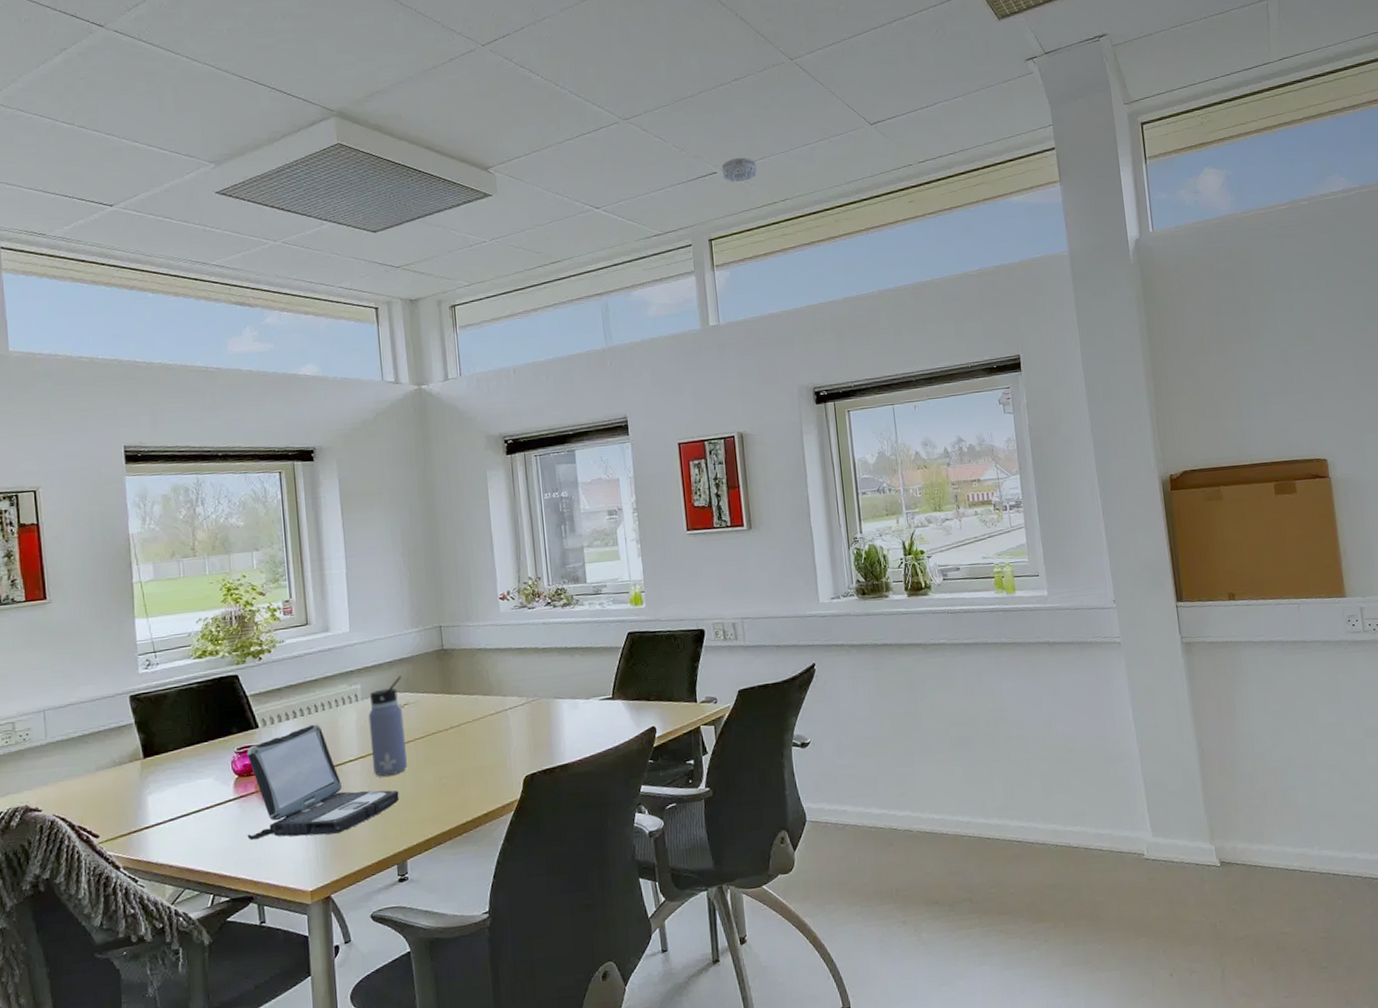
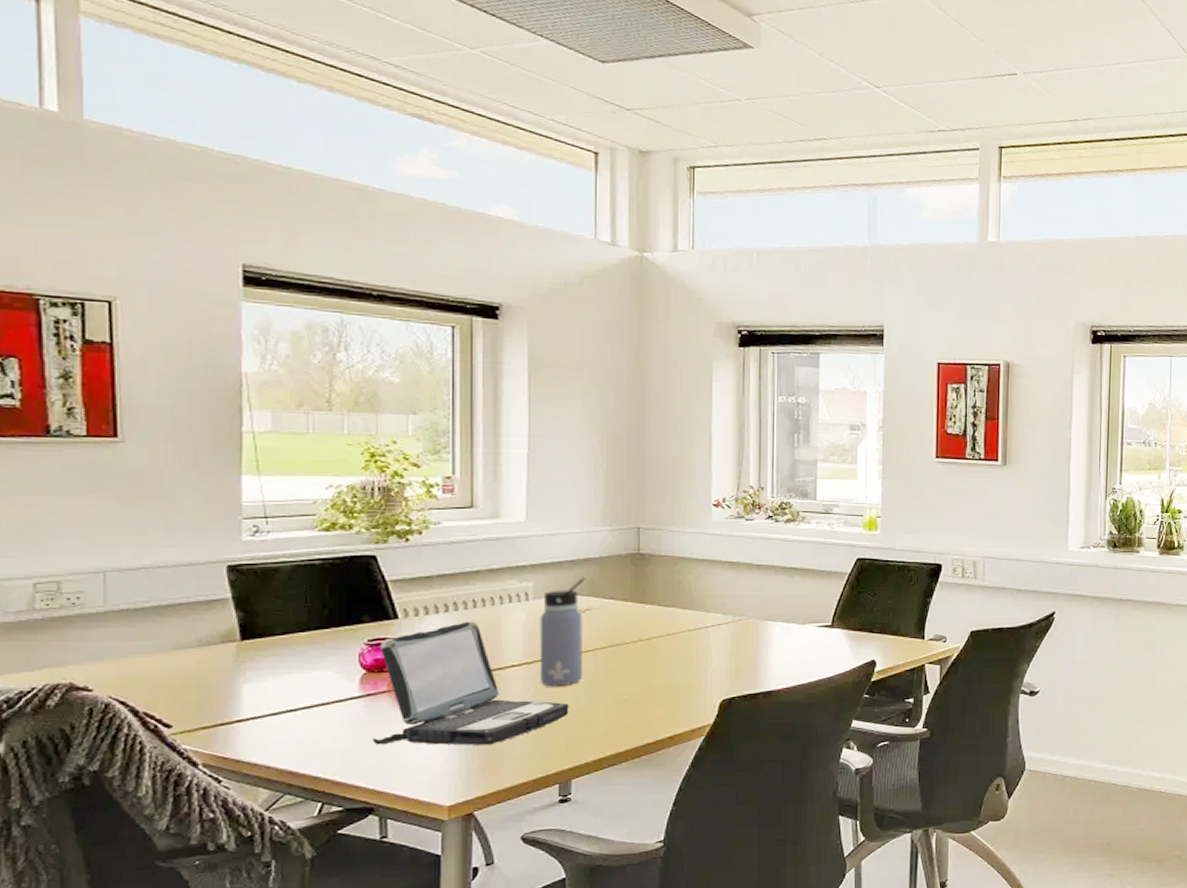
smoke detector: present [721,157,757,183] -> none [1023,62,1061,90]

